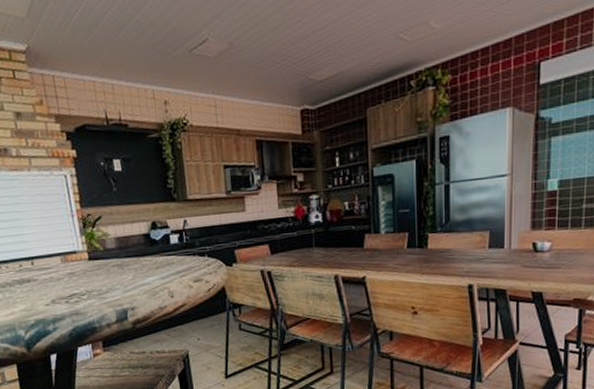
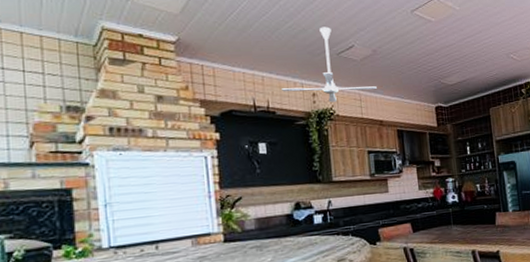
ceiling fan: none [133,17,234,111] -> present [282,26,377,102]

